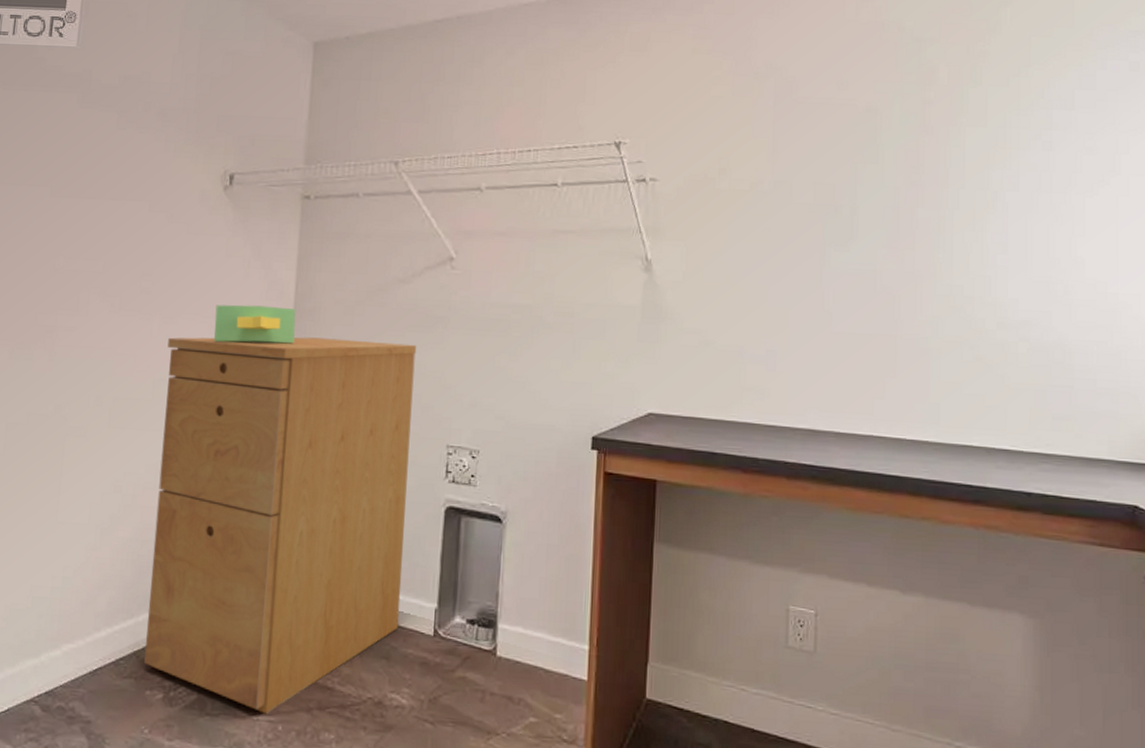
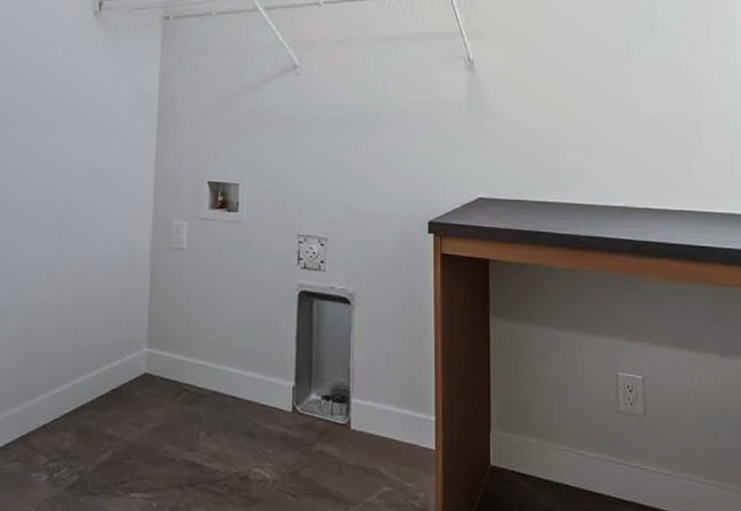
filing cabinet: present [144,337,417,714] -> none [30,142,268,491]
folder: present [214,305,296,344] -> none [88,115,160,150]

